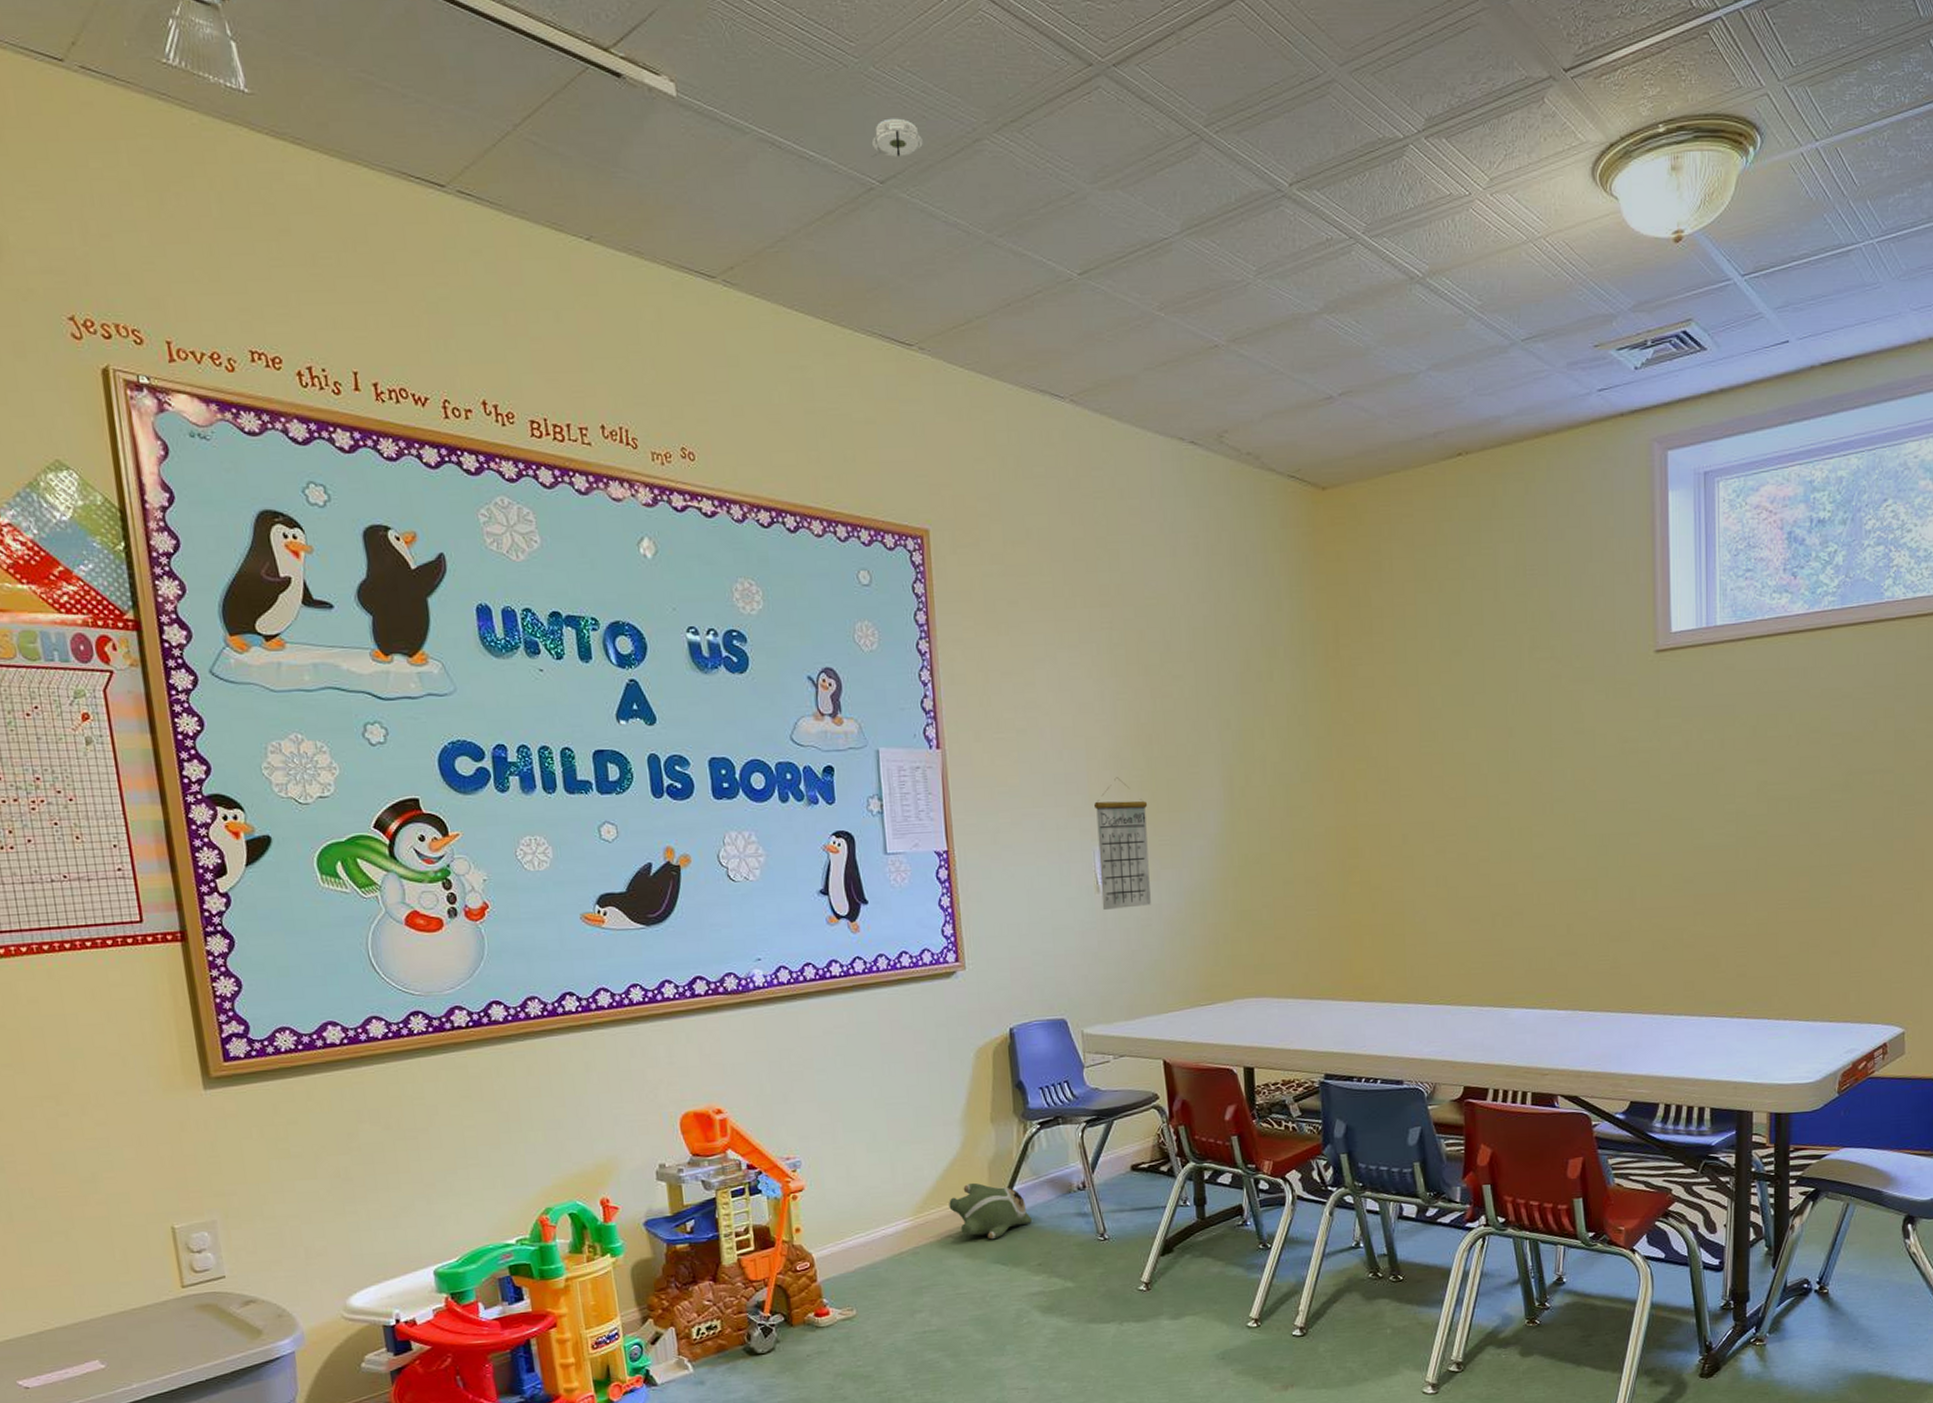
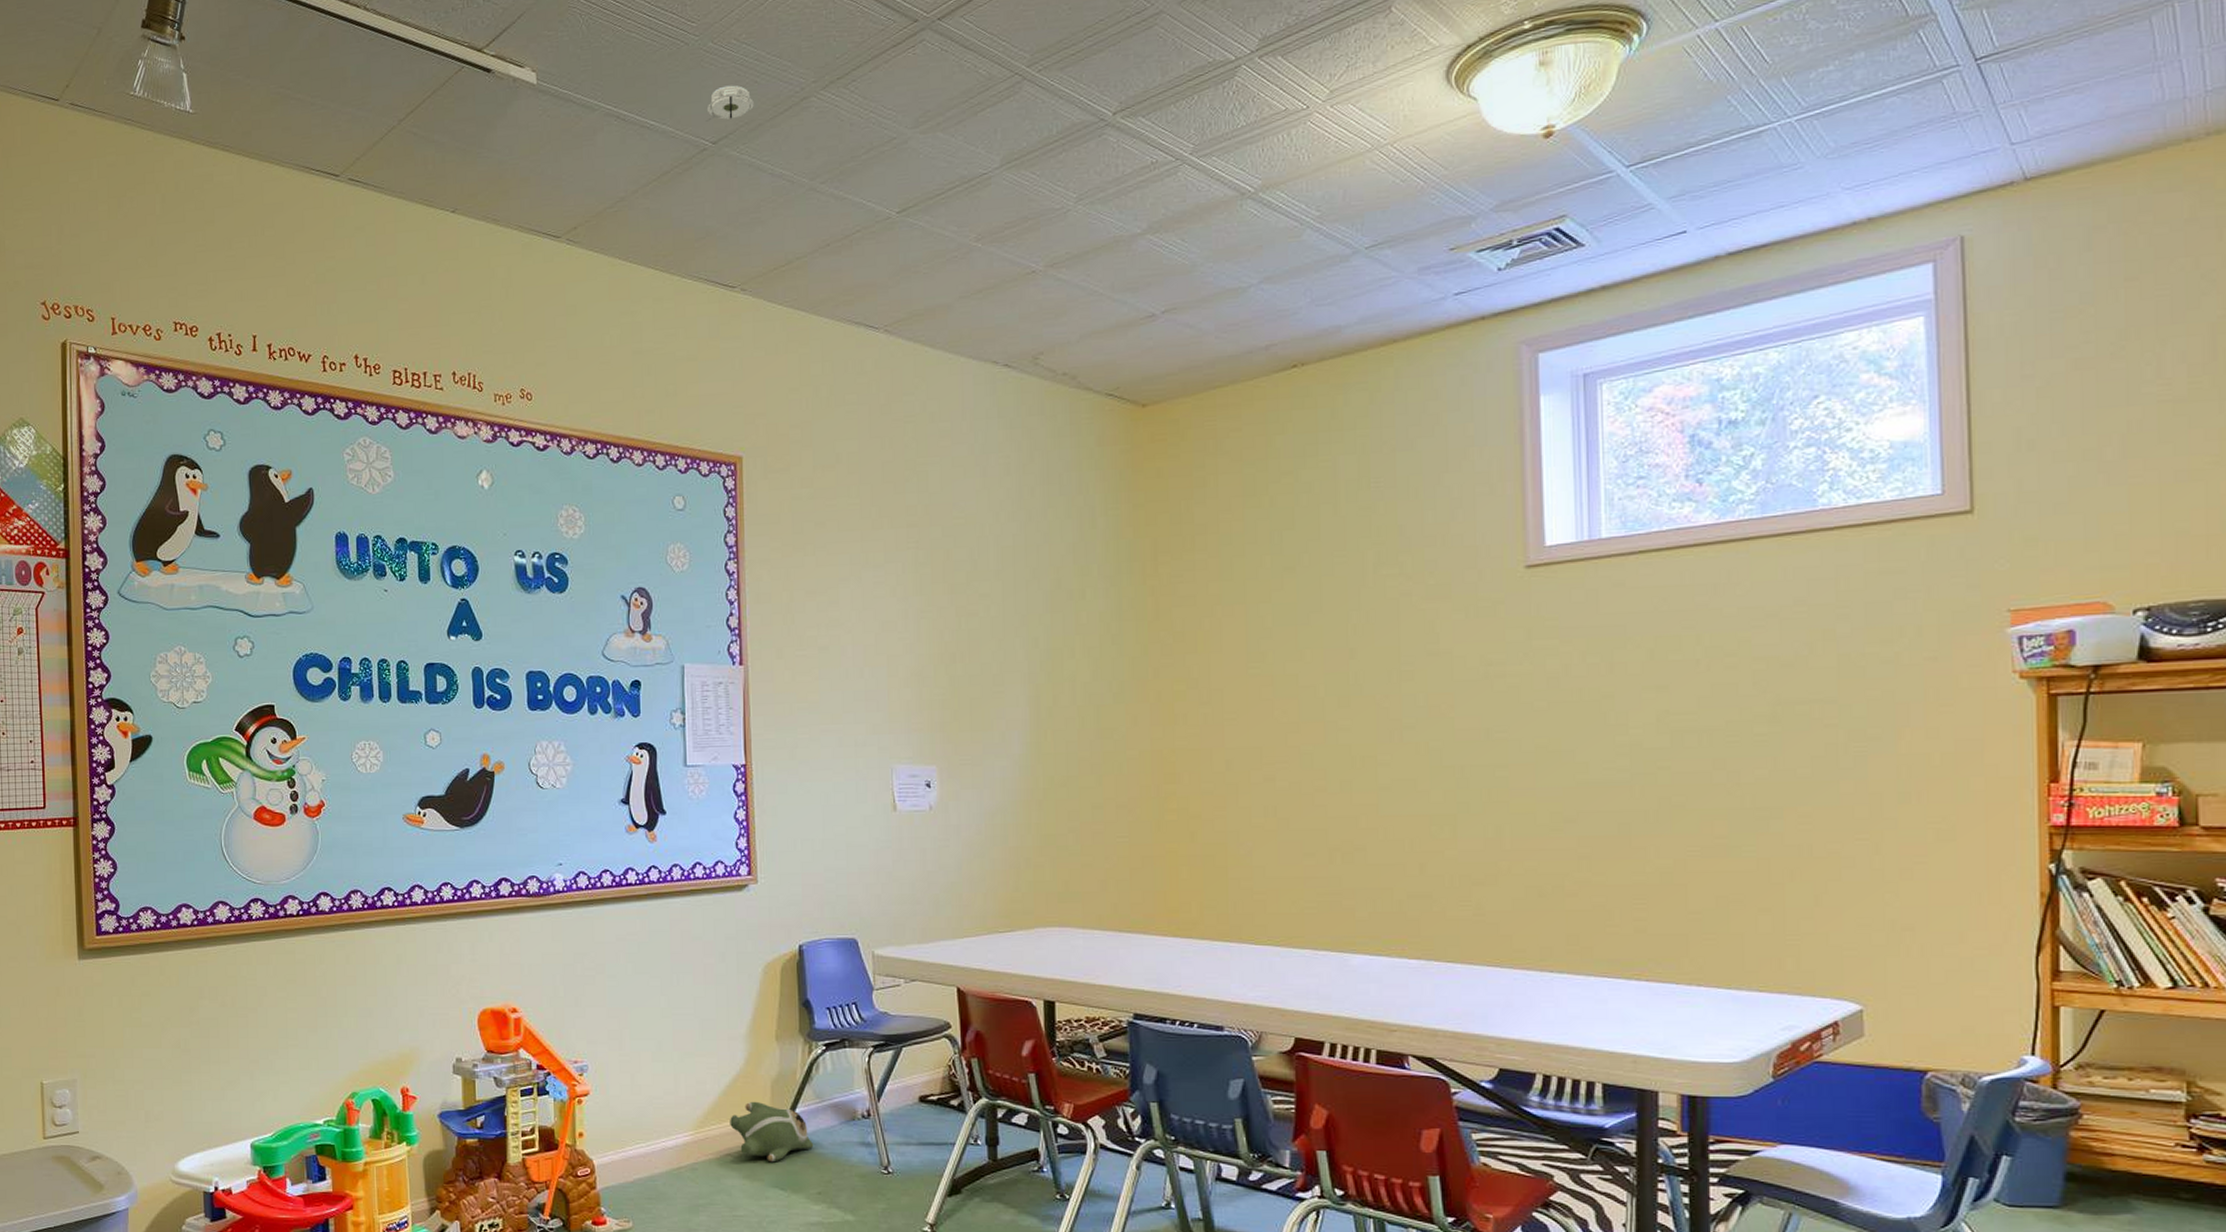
calendar: present [1094,777,1151,911] -> none [894,695,949,830]

